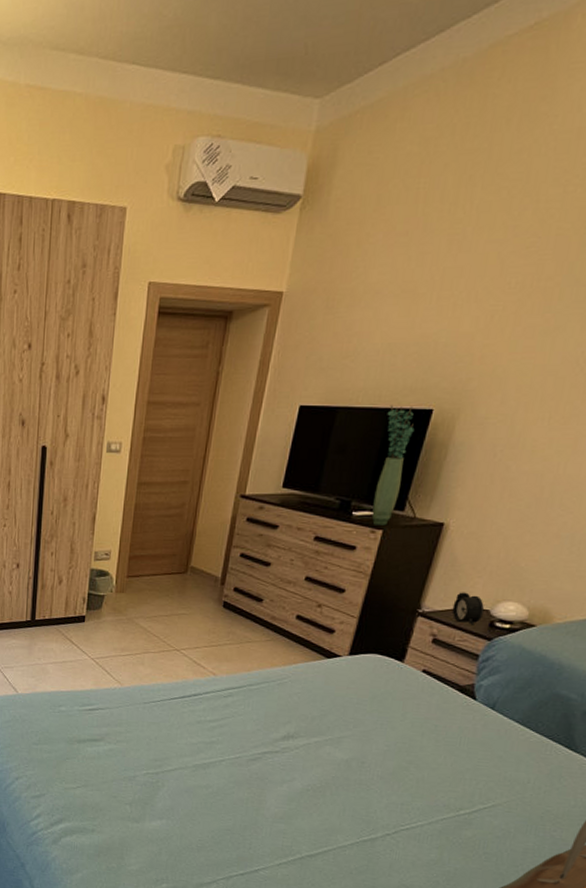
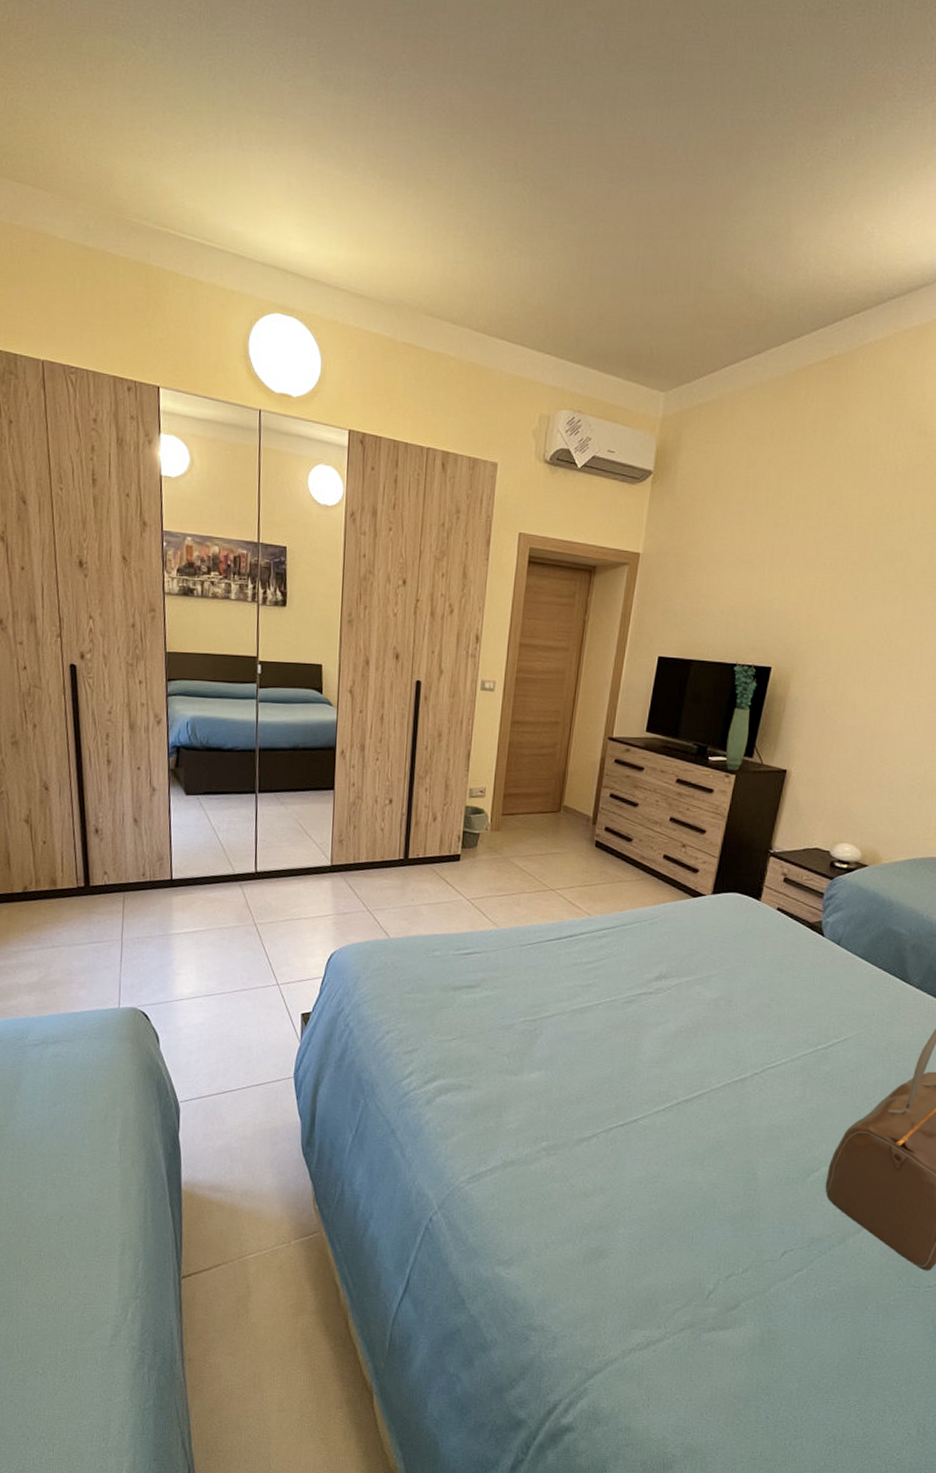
alarm clock: present [451,592,485,624] -> none [798,834,826,864]

